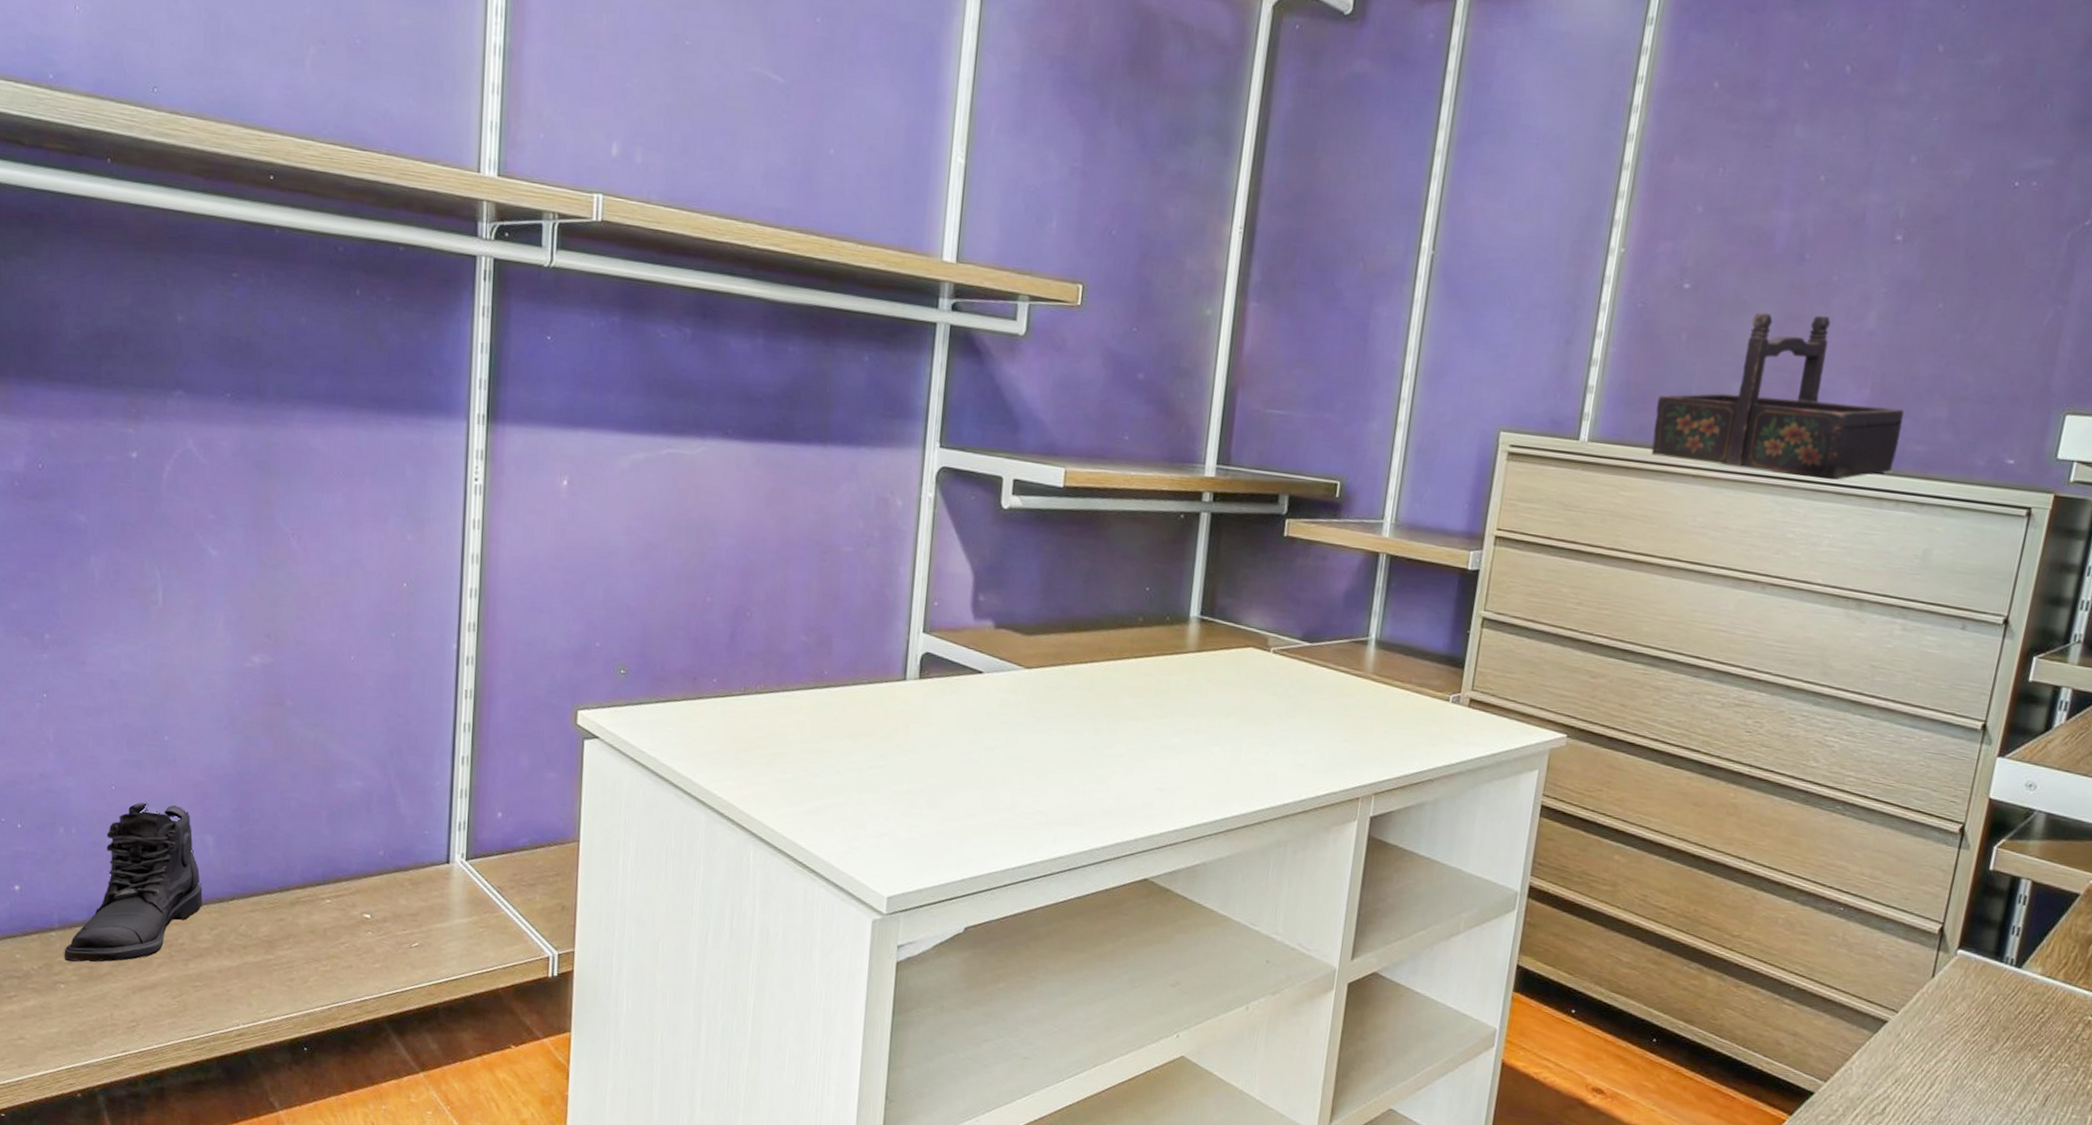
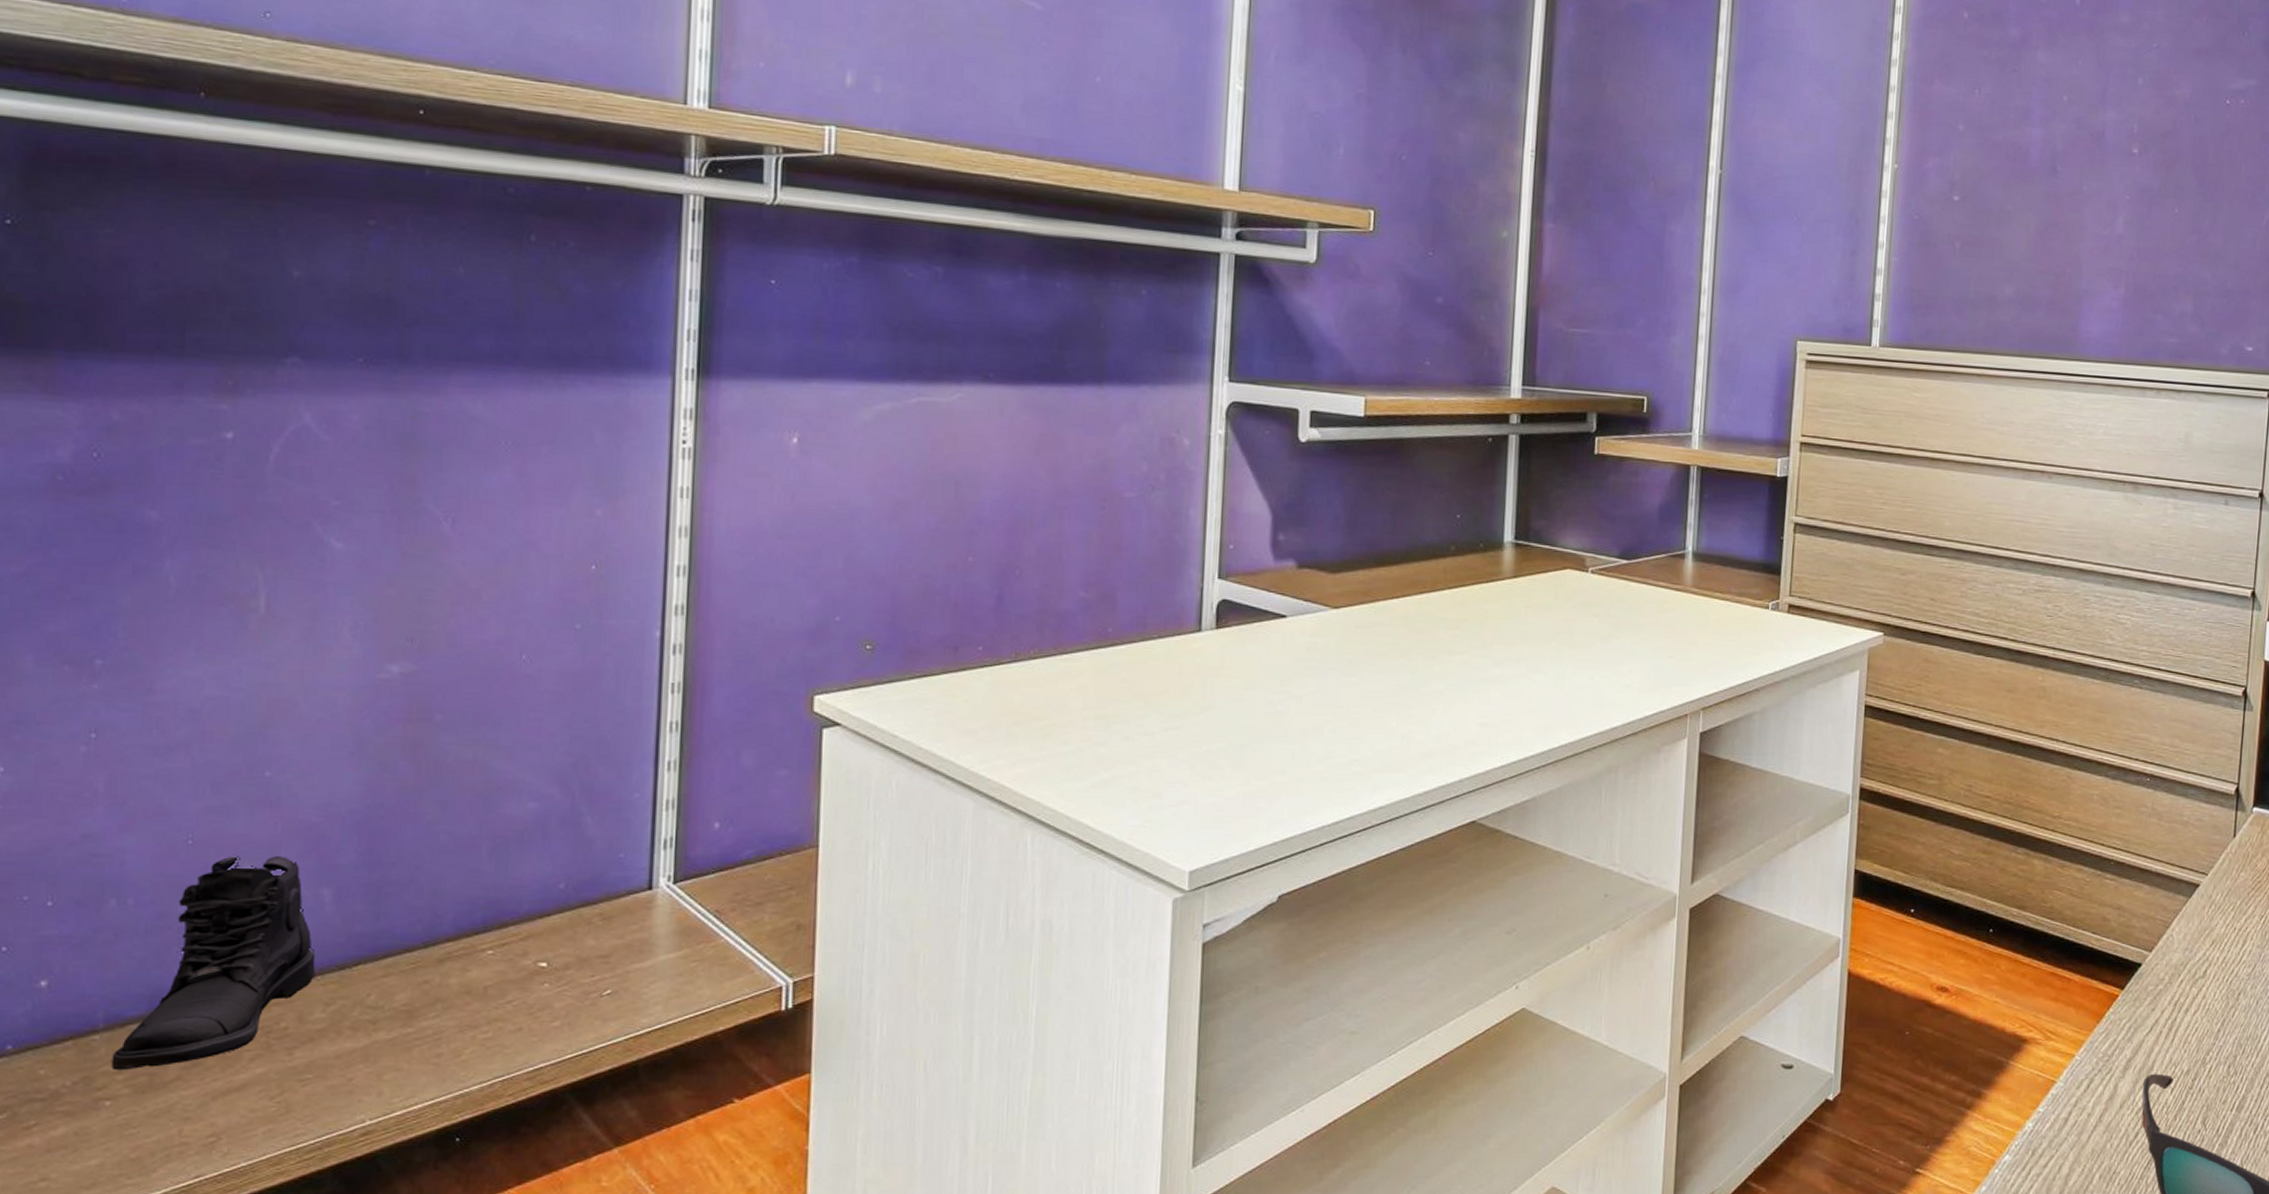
decorative box: present [1651,312,1904,481] -> none [1938,221,2156,373]

